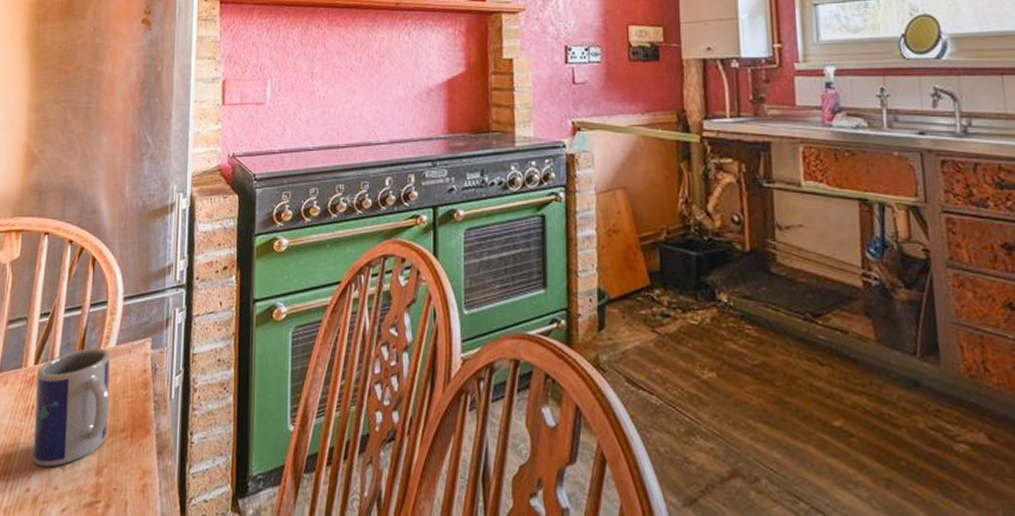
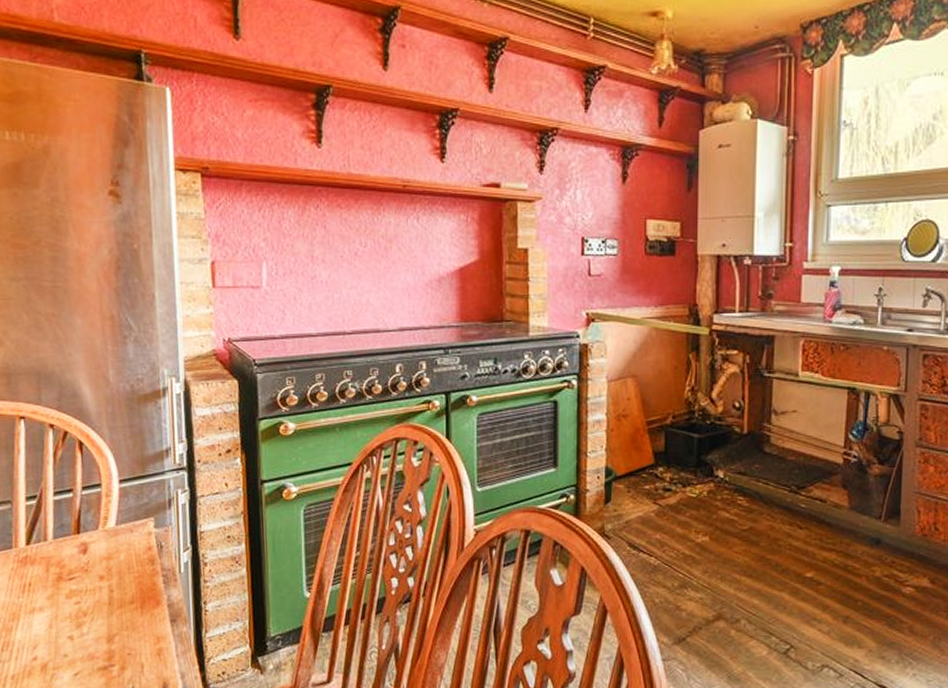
mug: present [32,347,110,467] -> none [30,528,115,638]

